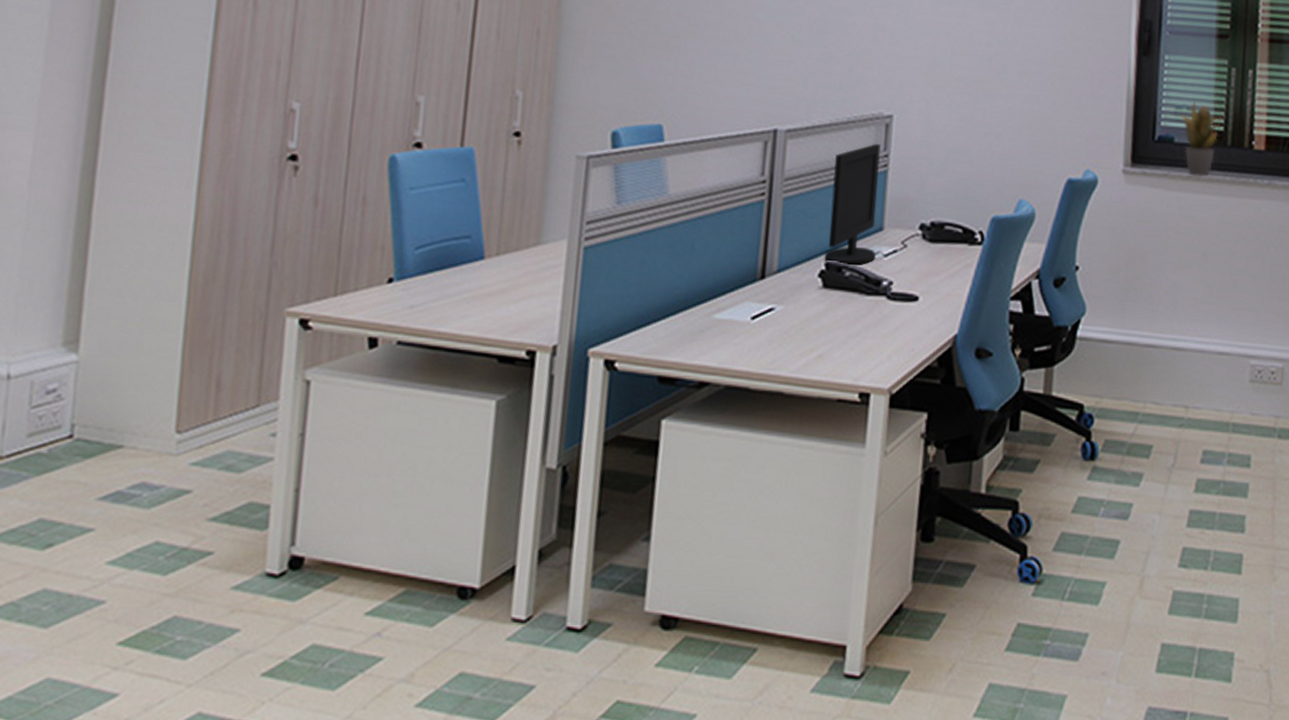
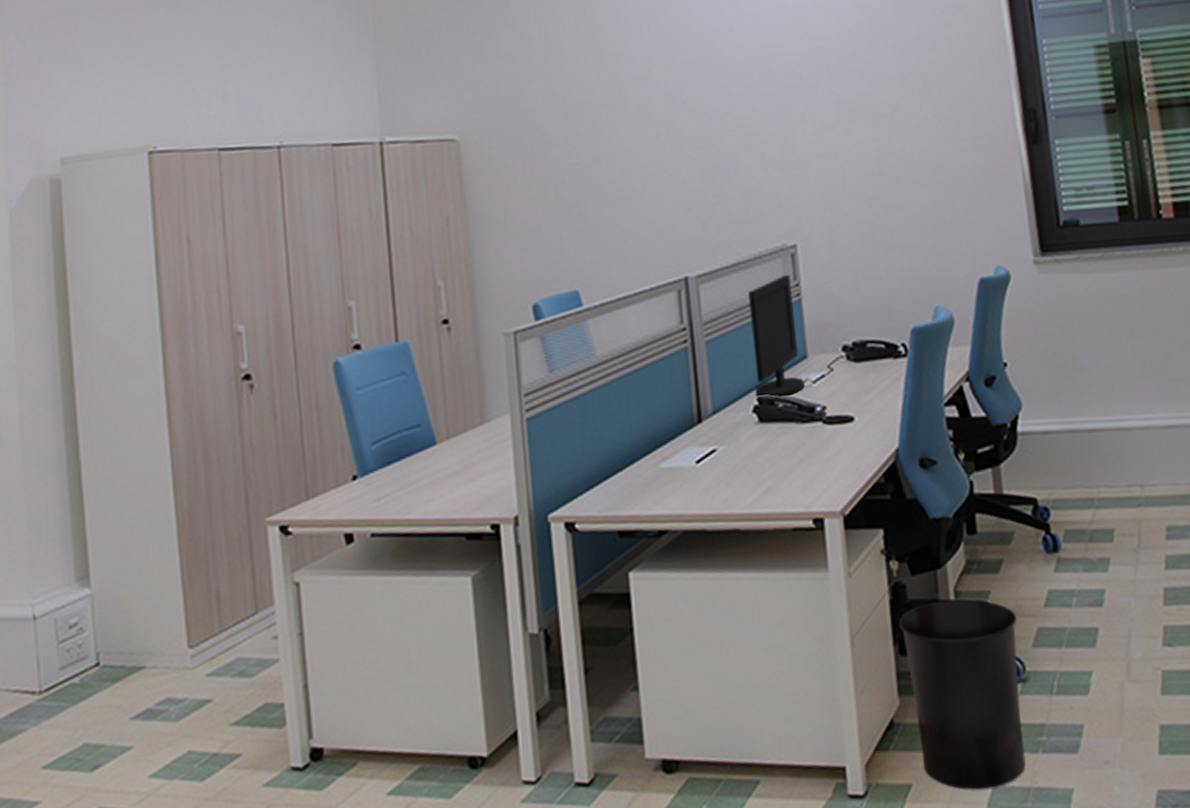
waste bin: none [924,492,1043,685] -> present [898,599,1026,790]
potted plant: present [1180,100,1224,177] -> none [1081,180,1126,255]

